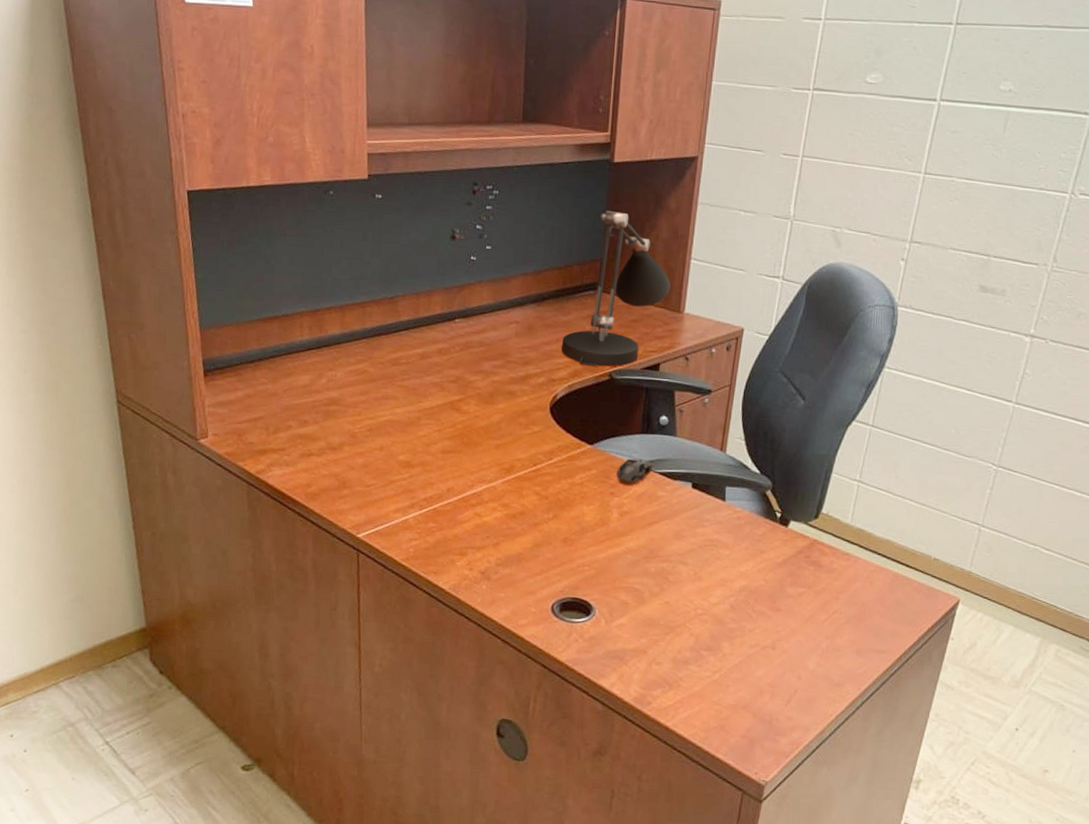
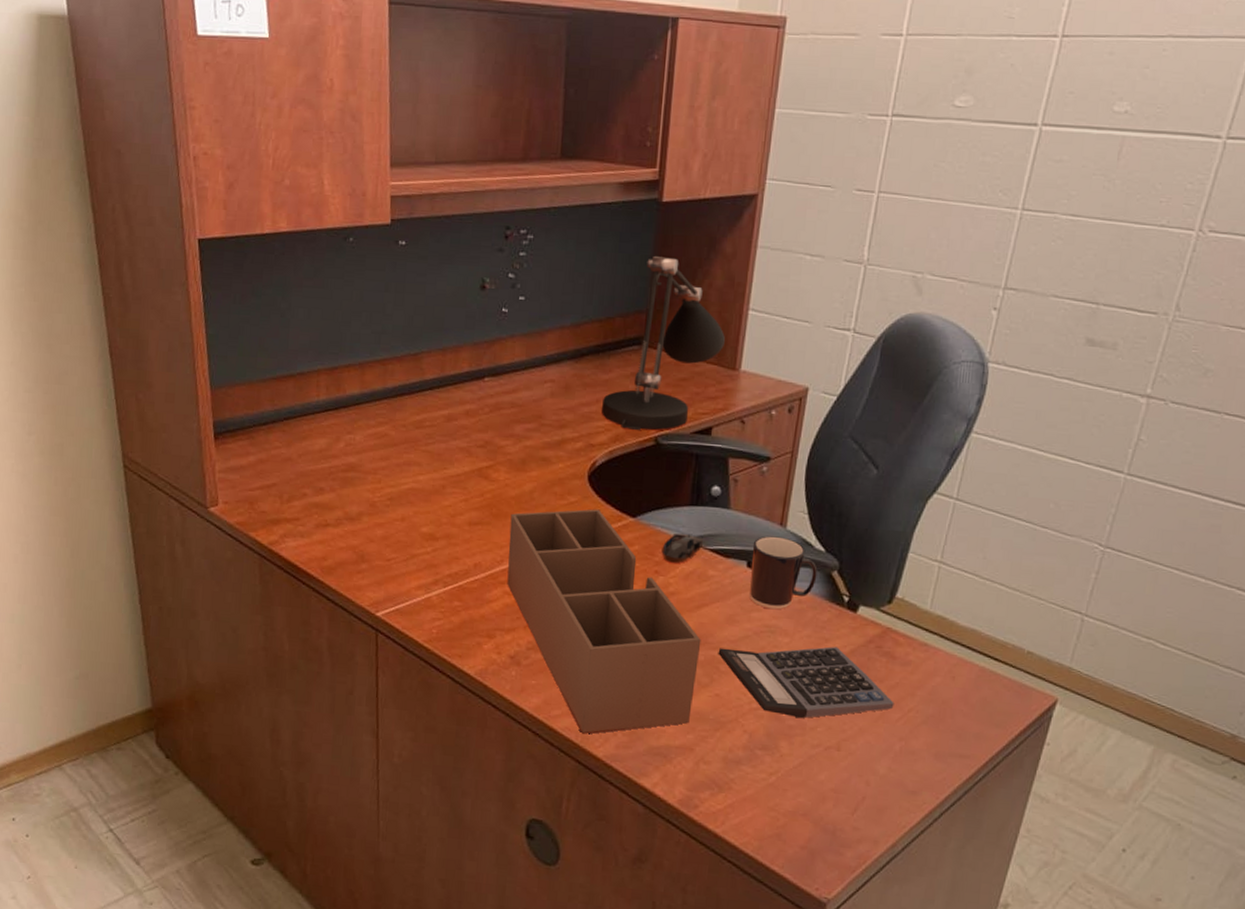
desk organizer: none [477,437,652,642] -> present [507,509,701,735]
calculator: none [667,557,821,622] -> present [718,646,894,719]
mug: none [694,460,753,526] -> present [749,535,818,610]

